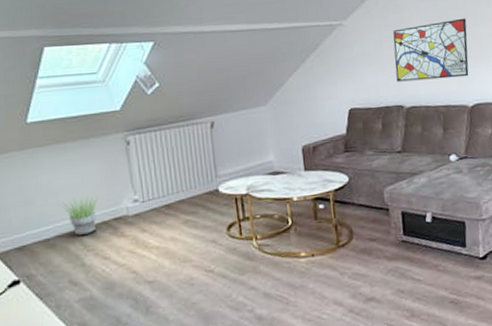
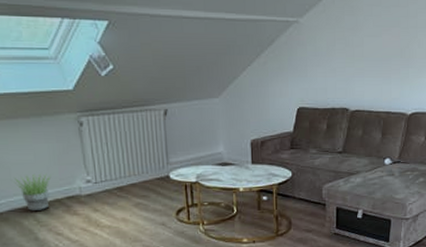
wall art: present [393,18,469,82] -> none [344,27,416,86]

